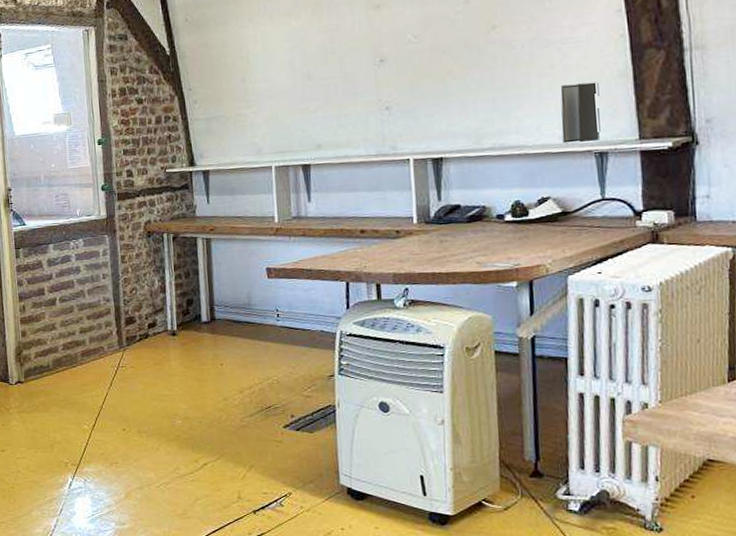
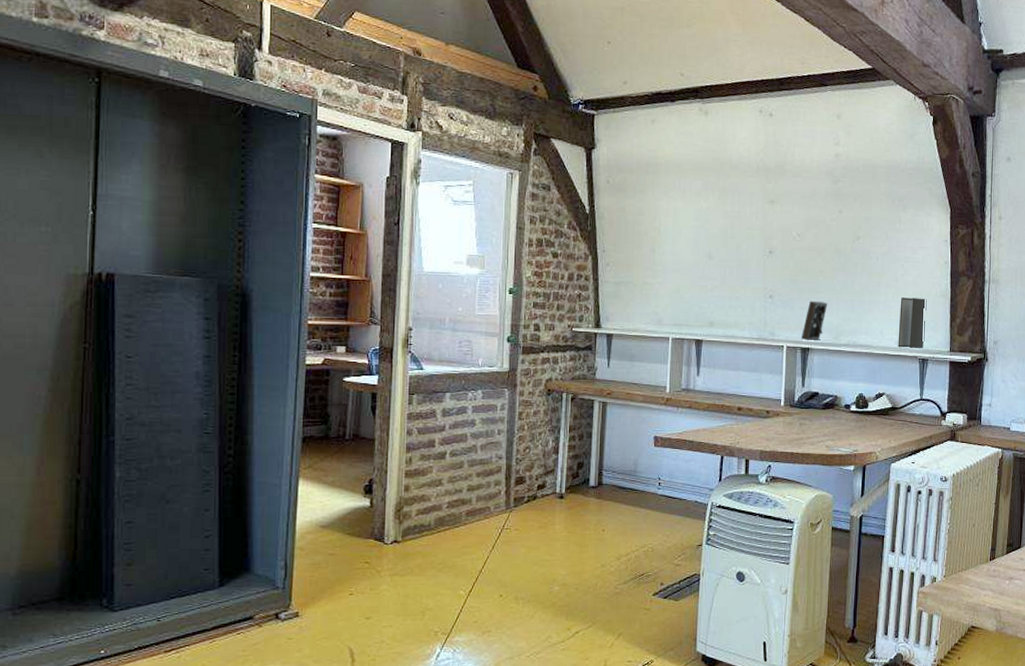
picture frame: none [430,105,462,151] -> present [801,300,828,341]

